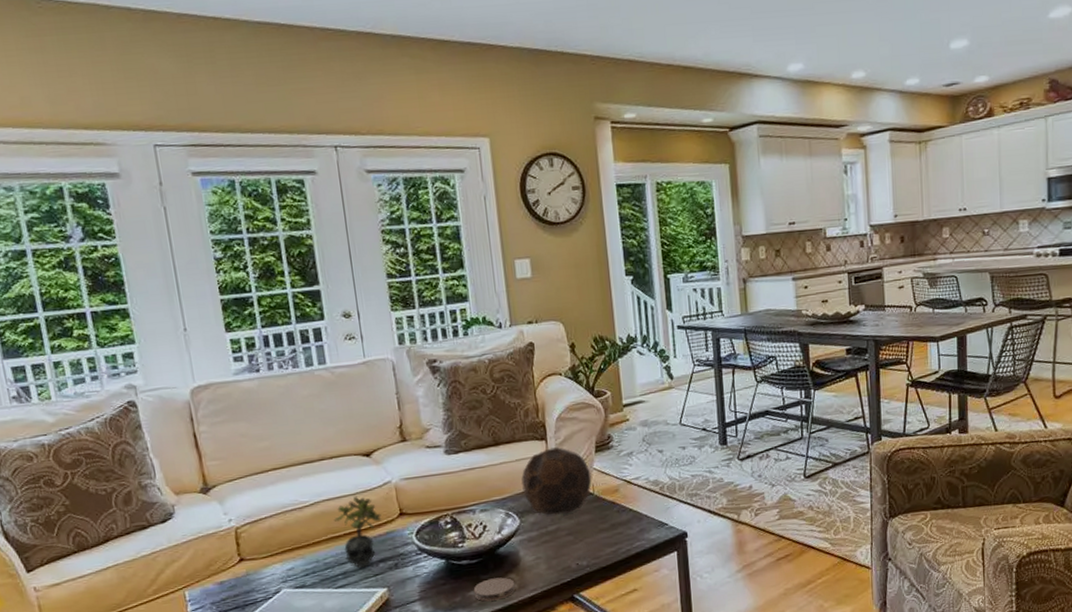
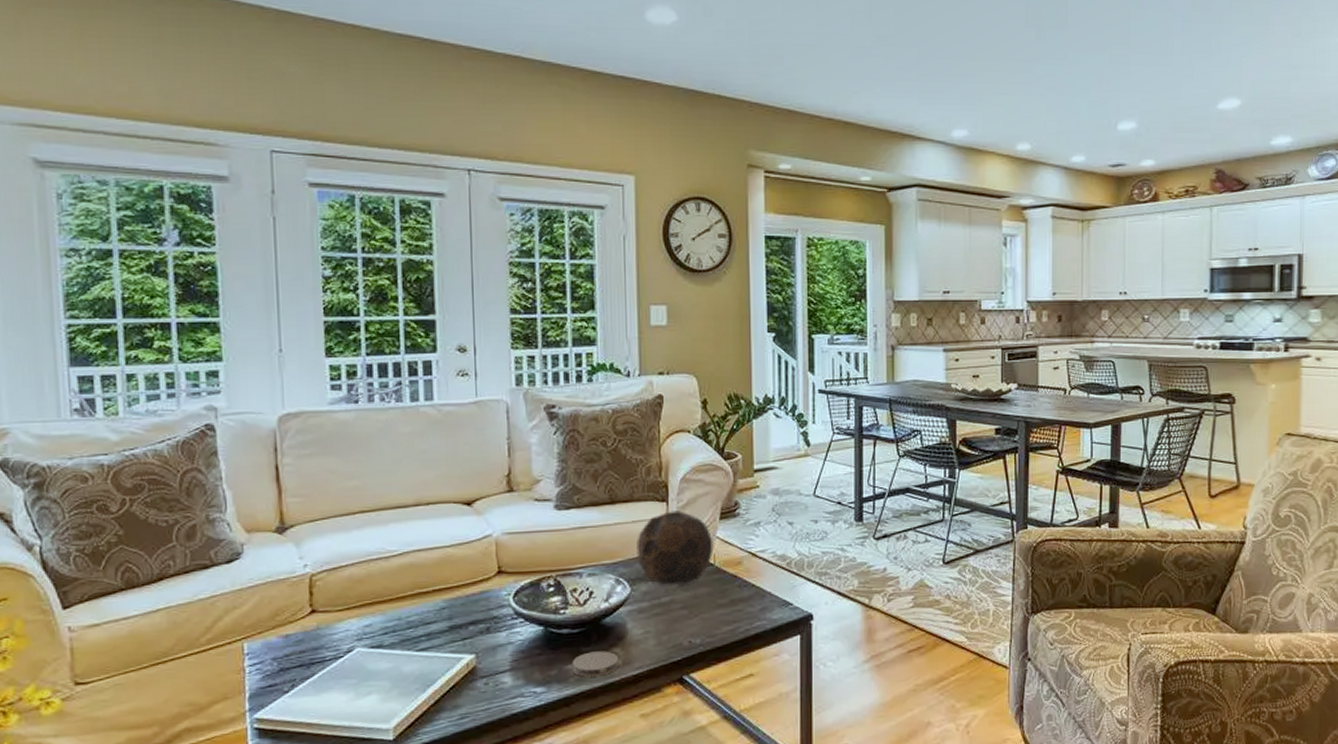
succulent plant: present [333,496,382,568] -> none [423,549,477,629]

